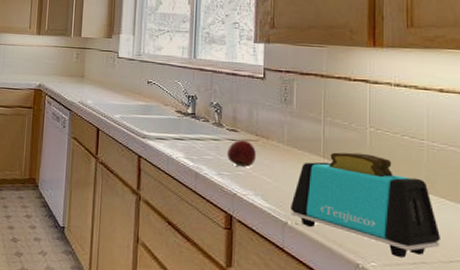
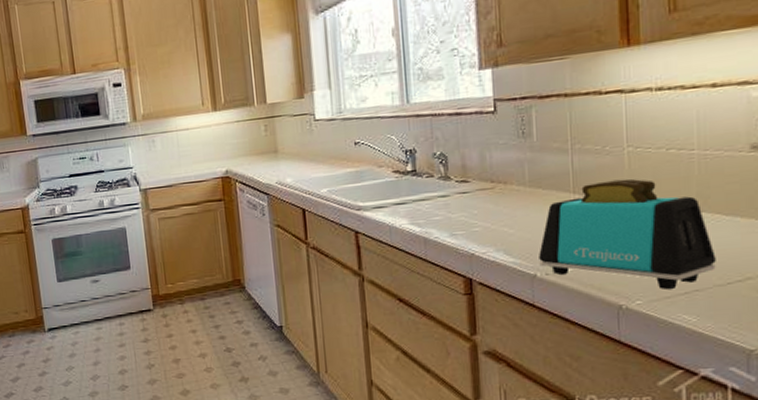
apple: present [227,140,256,168] -> none [459,190,494,223]

